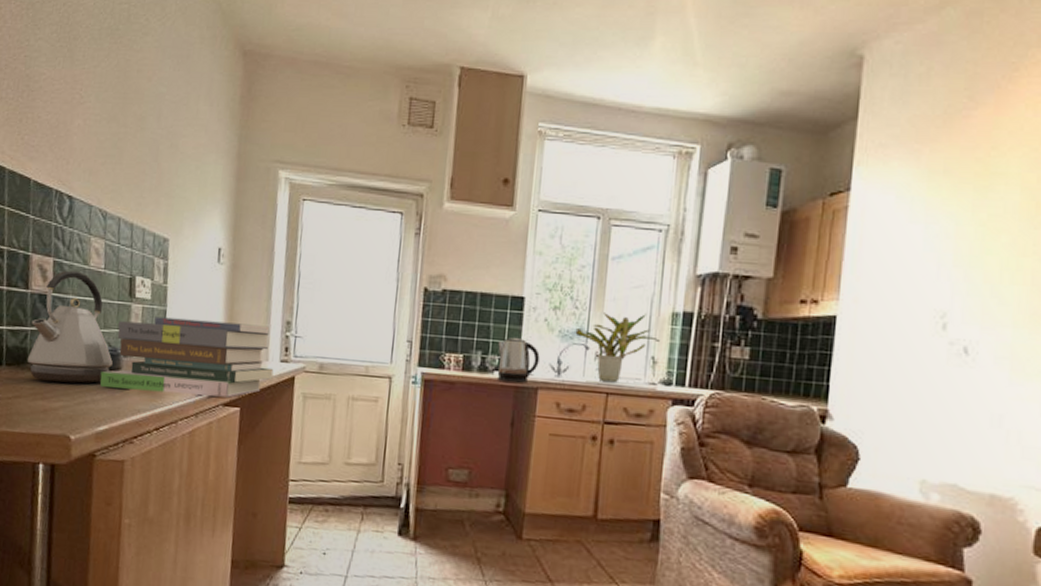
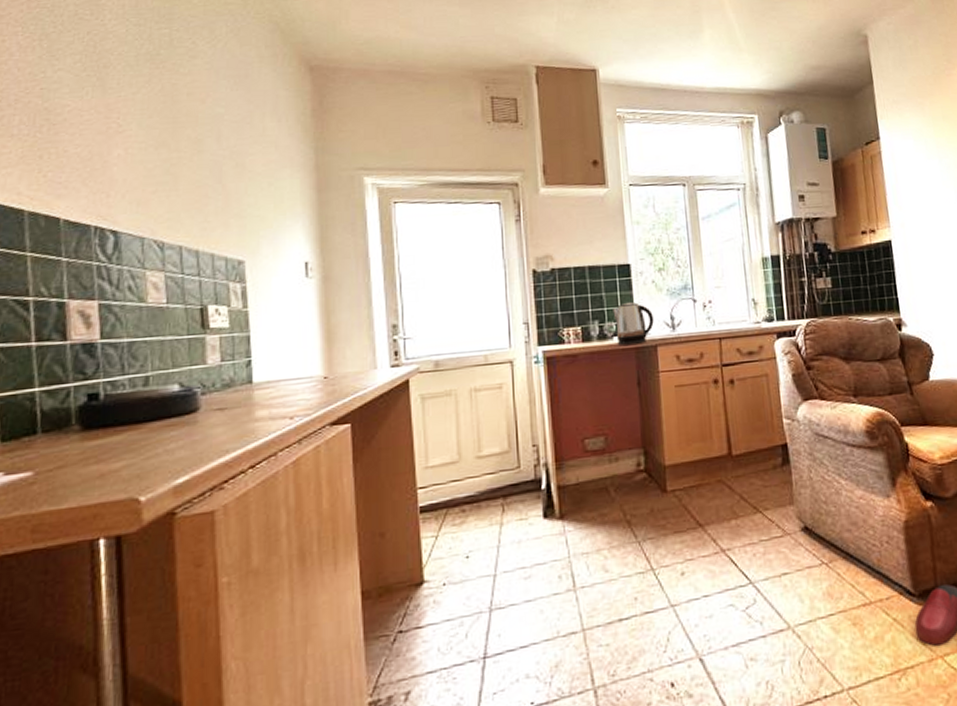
kettle: present [27,270,113,384] -> none [71,310,188,443]
books: present [100,316,274,398] -> none [173,333,384,434]
potted plant: present [575,312,660,383] -> none [681,262,756,329]

